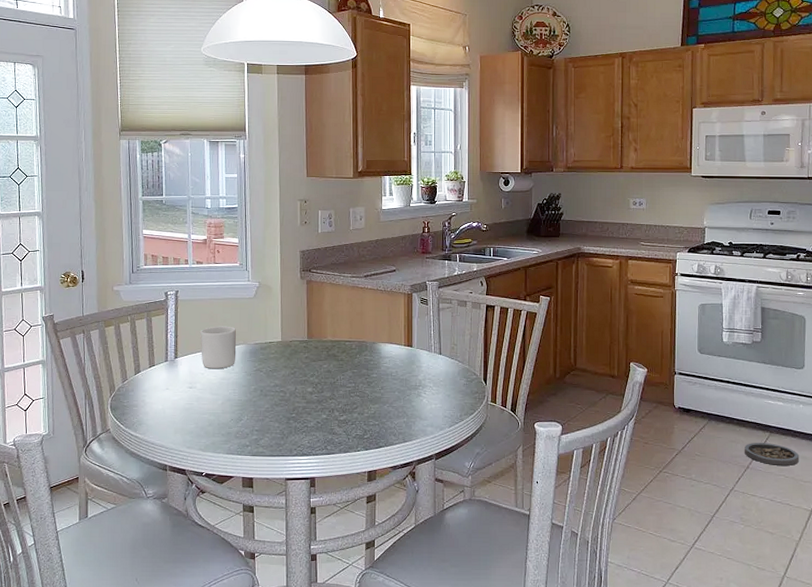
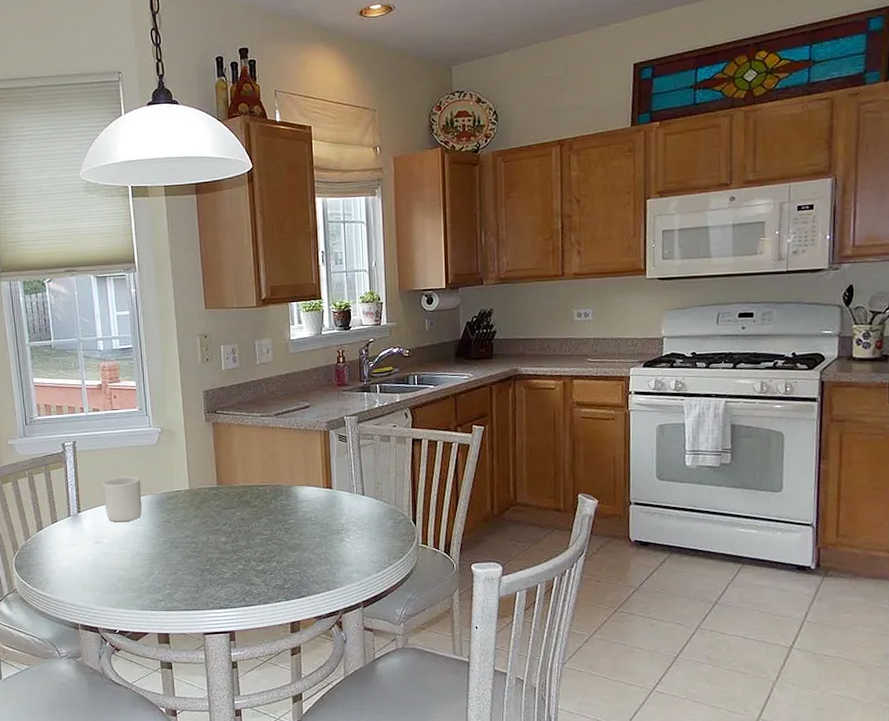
pet bowl: present [745,443,800,466] -> none [712,575,777,600]

